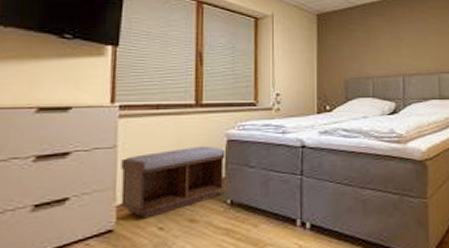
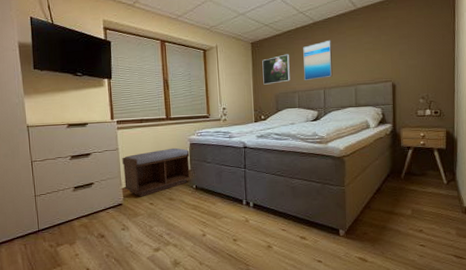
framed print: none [330,31,364,67] -> present [262,54,290,85]
wall art: none [379,19,413,66] -> present [303,39,333,81]

